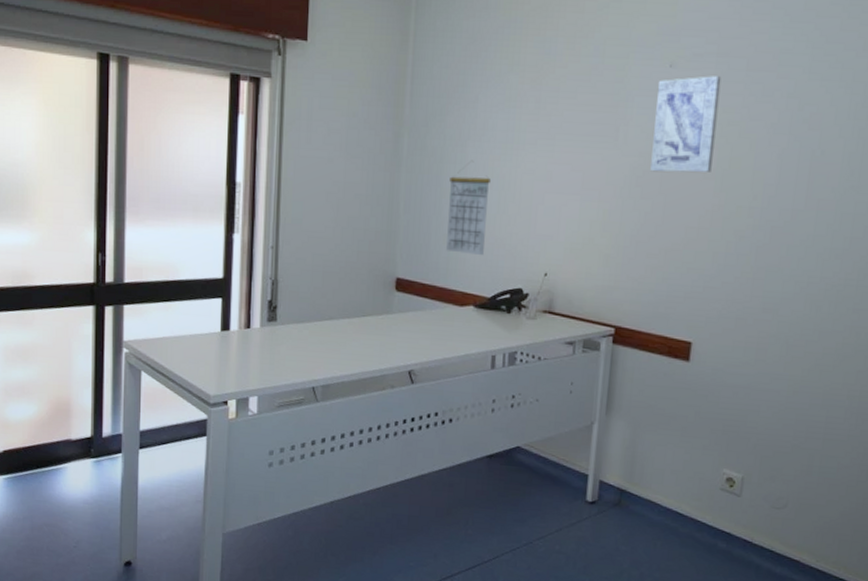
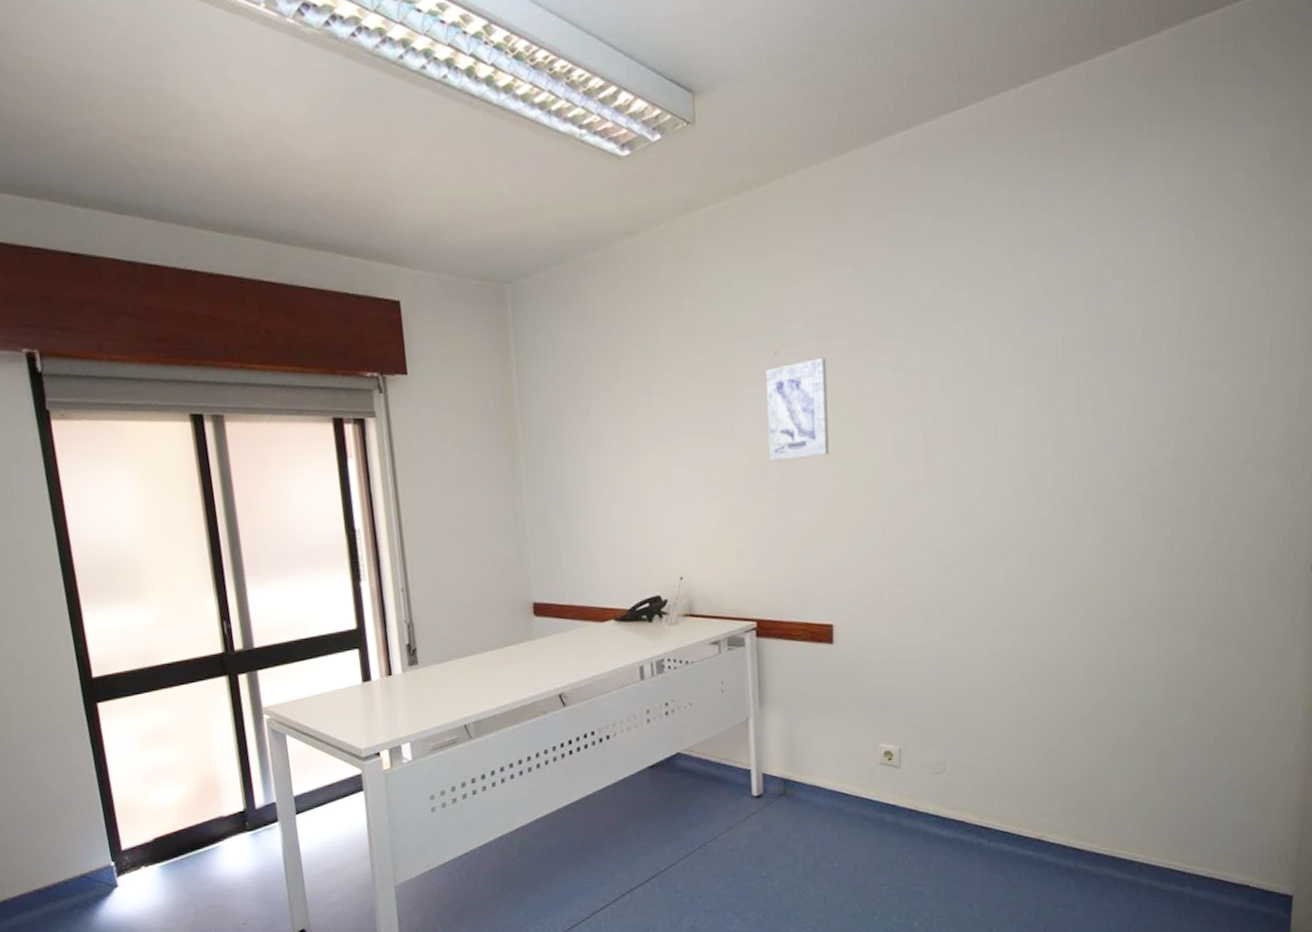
calendar: present [446,160,490,256] -> none [572,474,617,569]

